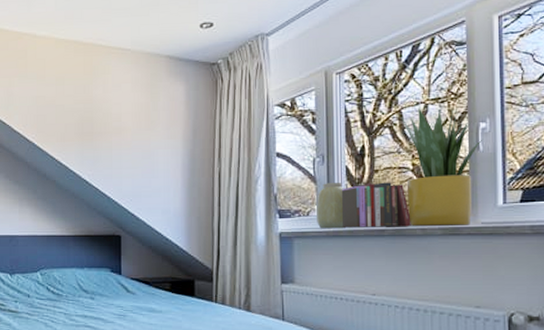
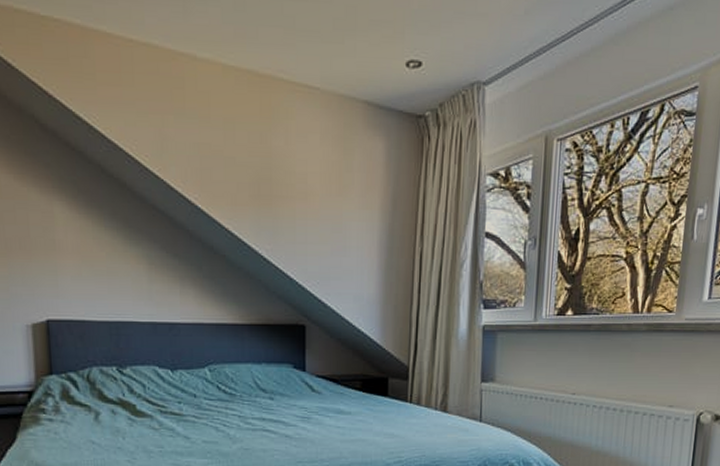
vase: present [316,183,345,229] -> none [523,270,555,323]
books: present [341,182,411,229] -> none [549,271,618,323]
planter: present [401,108,483,227] -> none [616,187,699,323]

